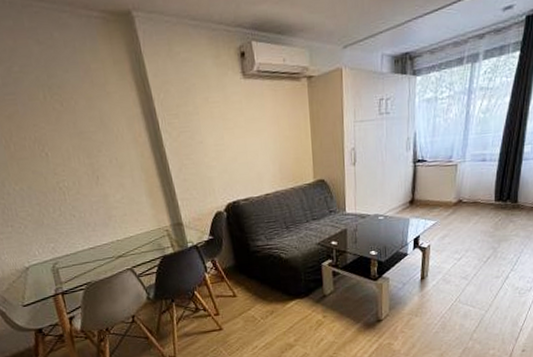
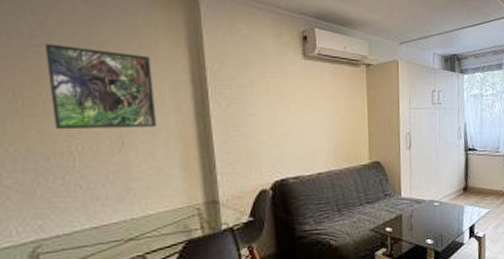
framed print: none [16,90,122,170] -> present [44,43,157,130]

